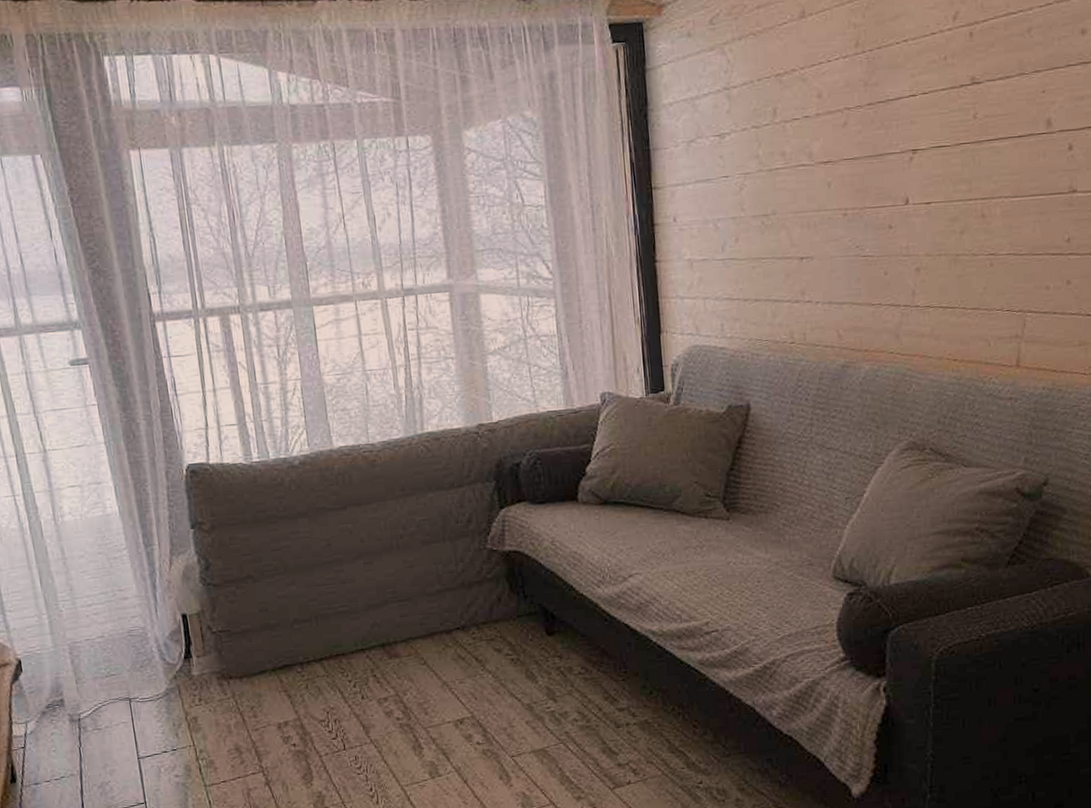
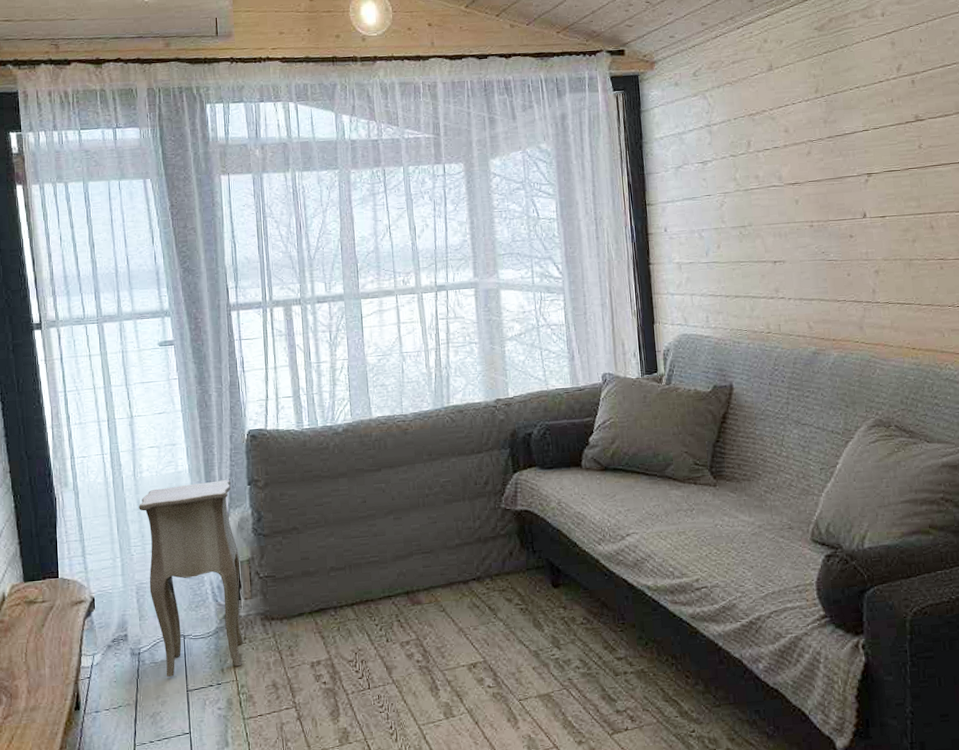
side table: none [63,523,199,745] -> present [139,480,244,678]

